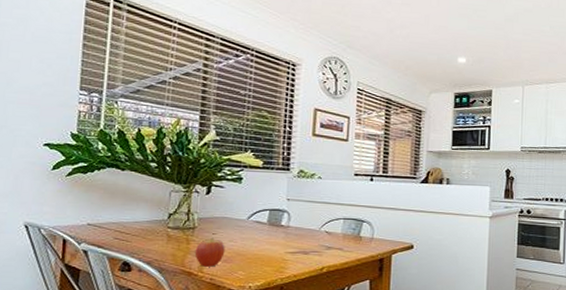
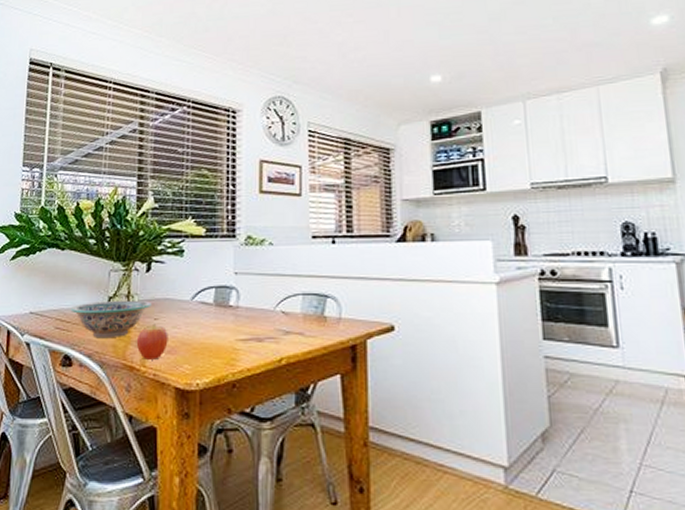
decorative bowl: none [129,216,211,249] -> present [70,300,152,339]

